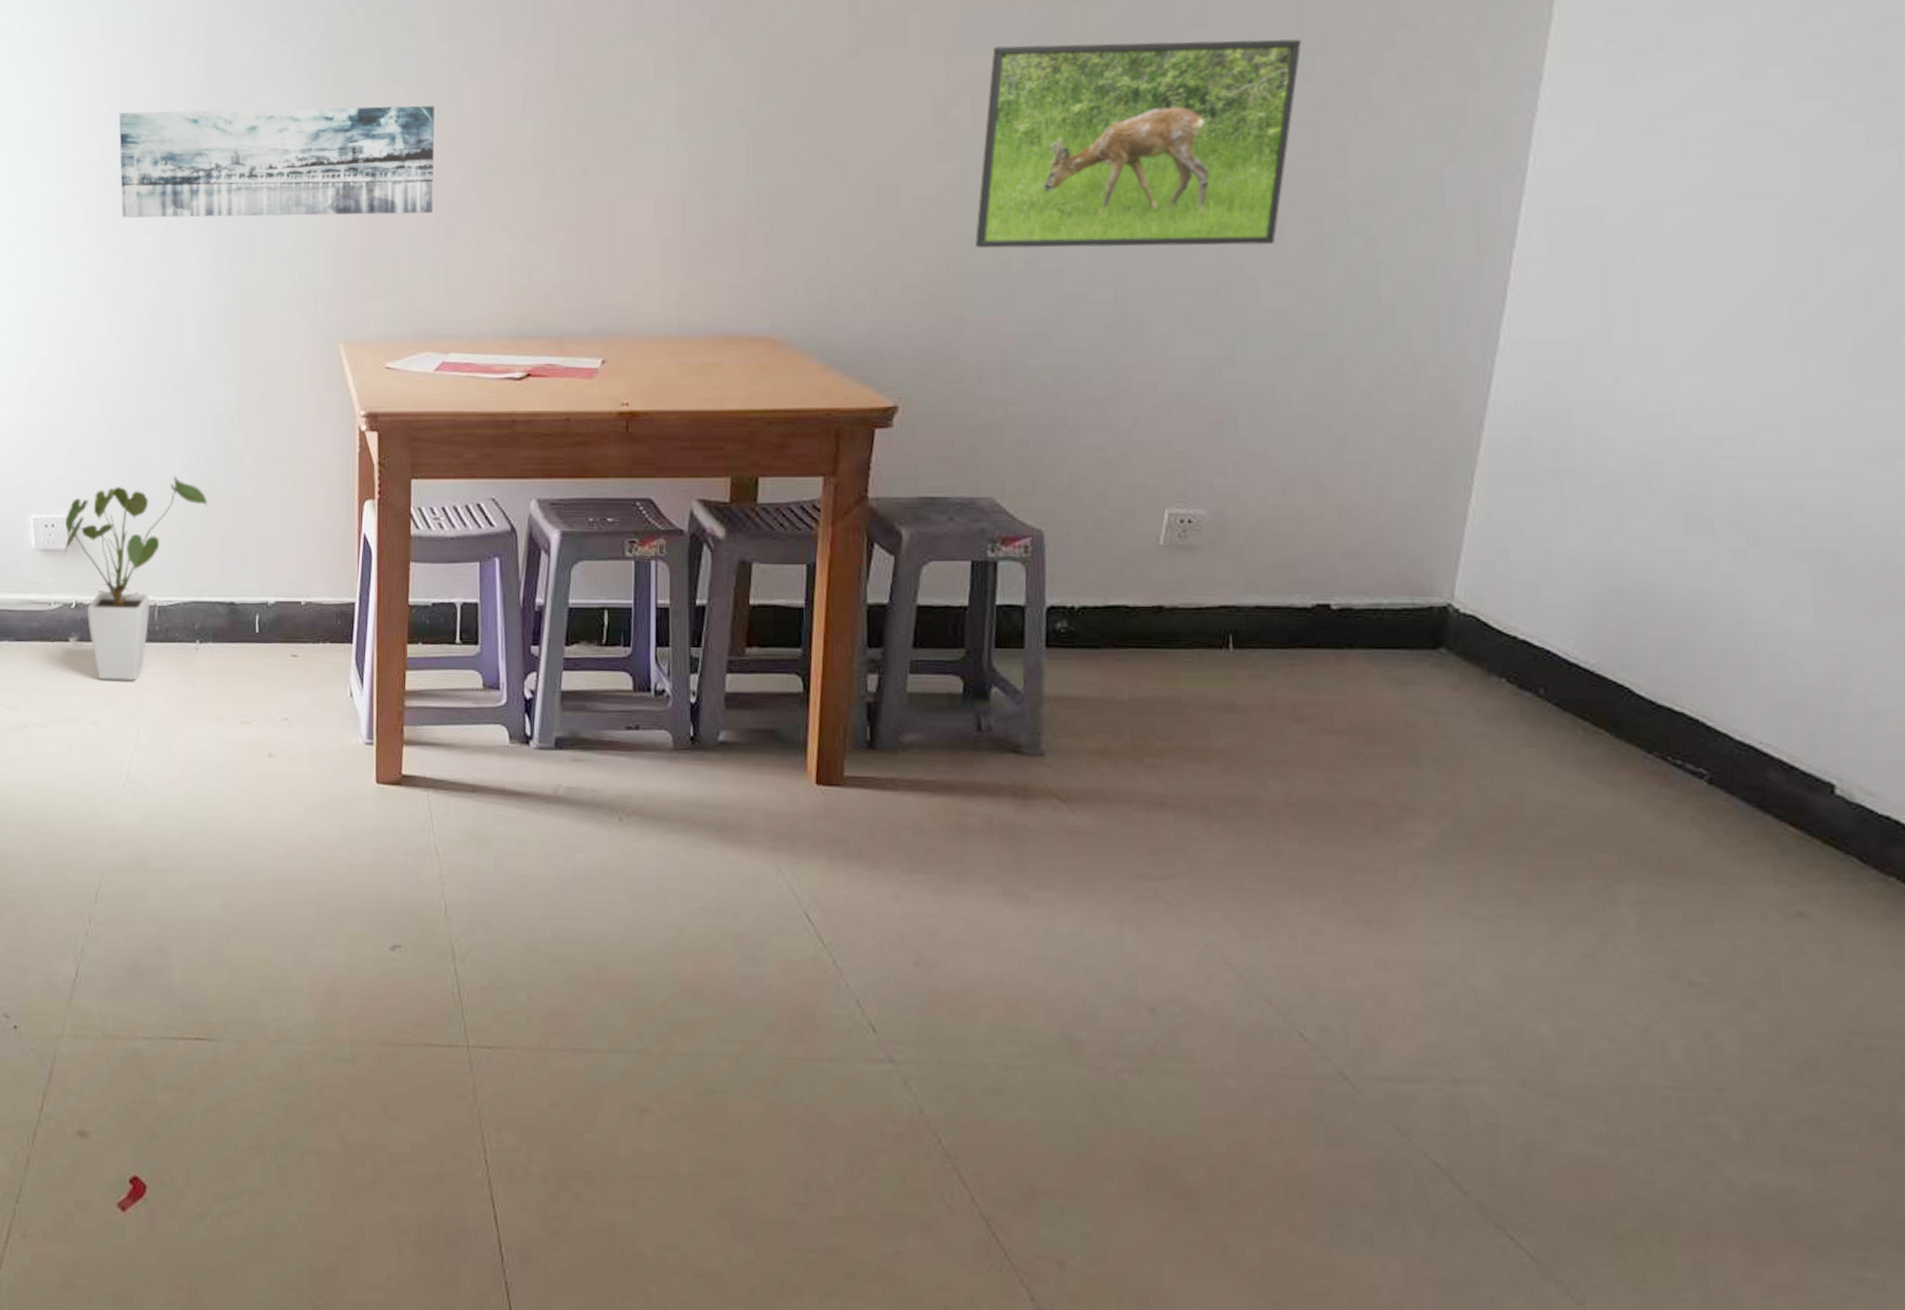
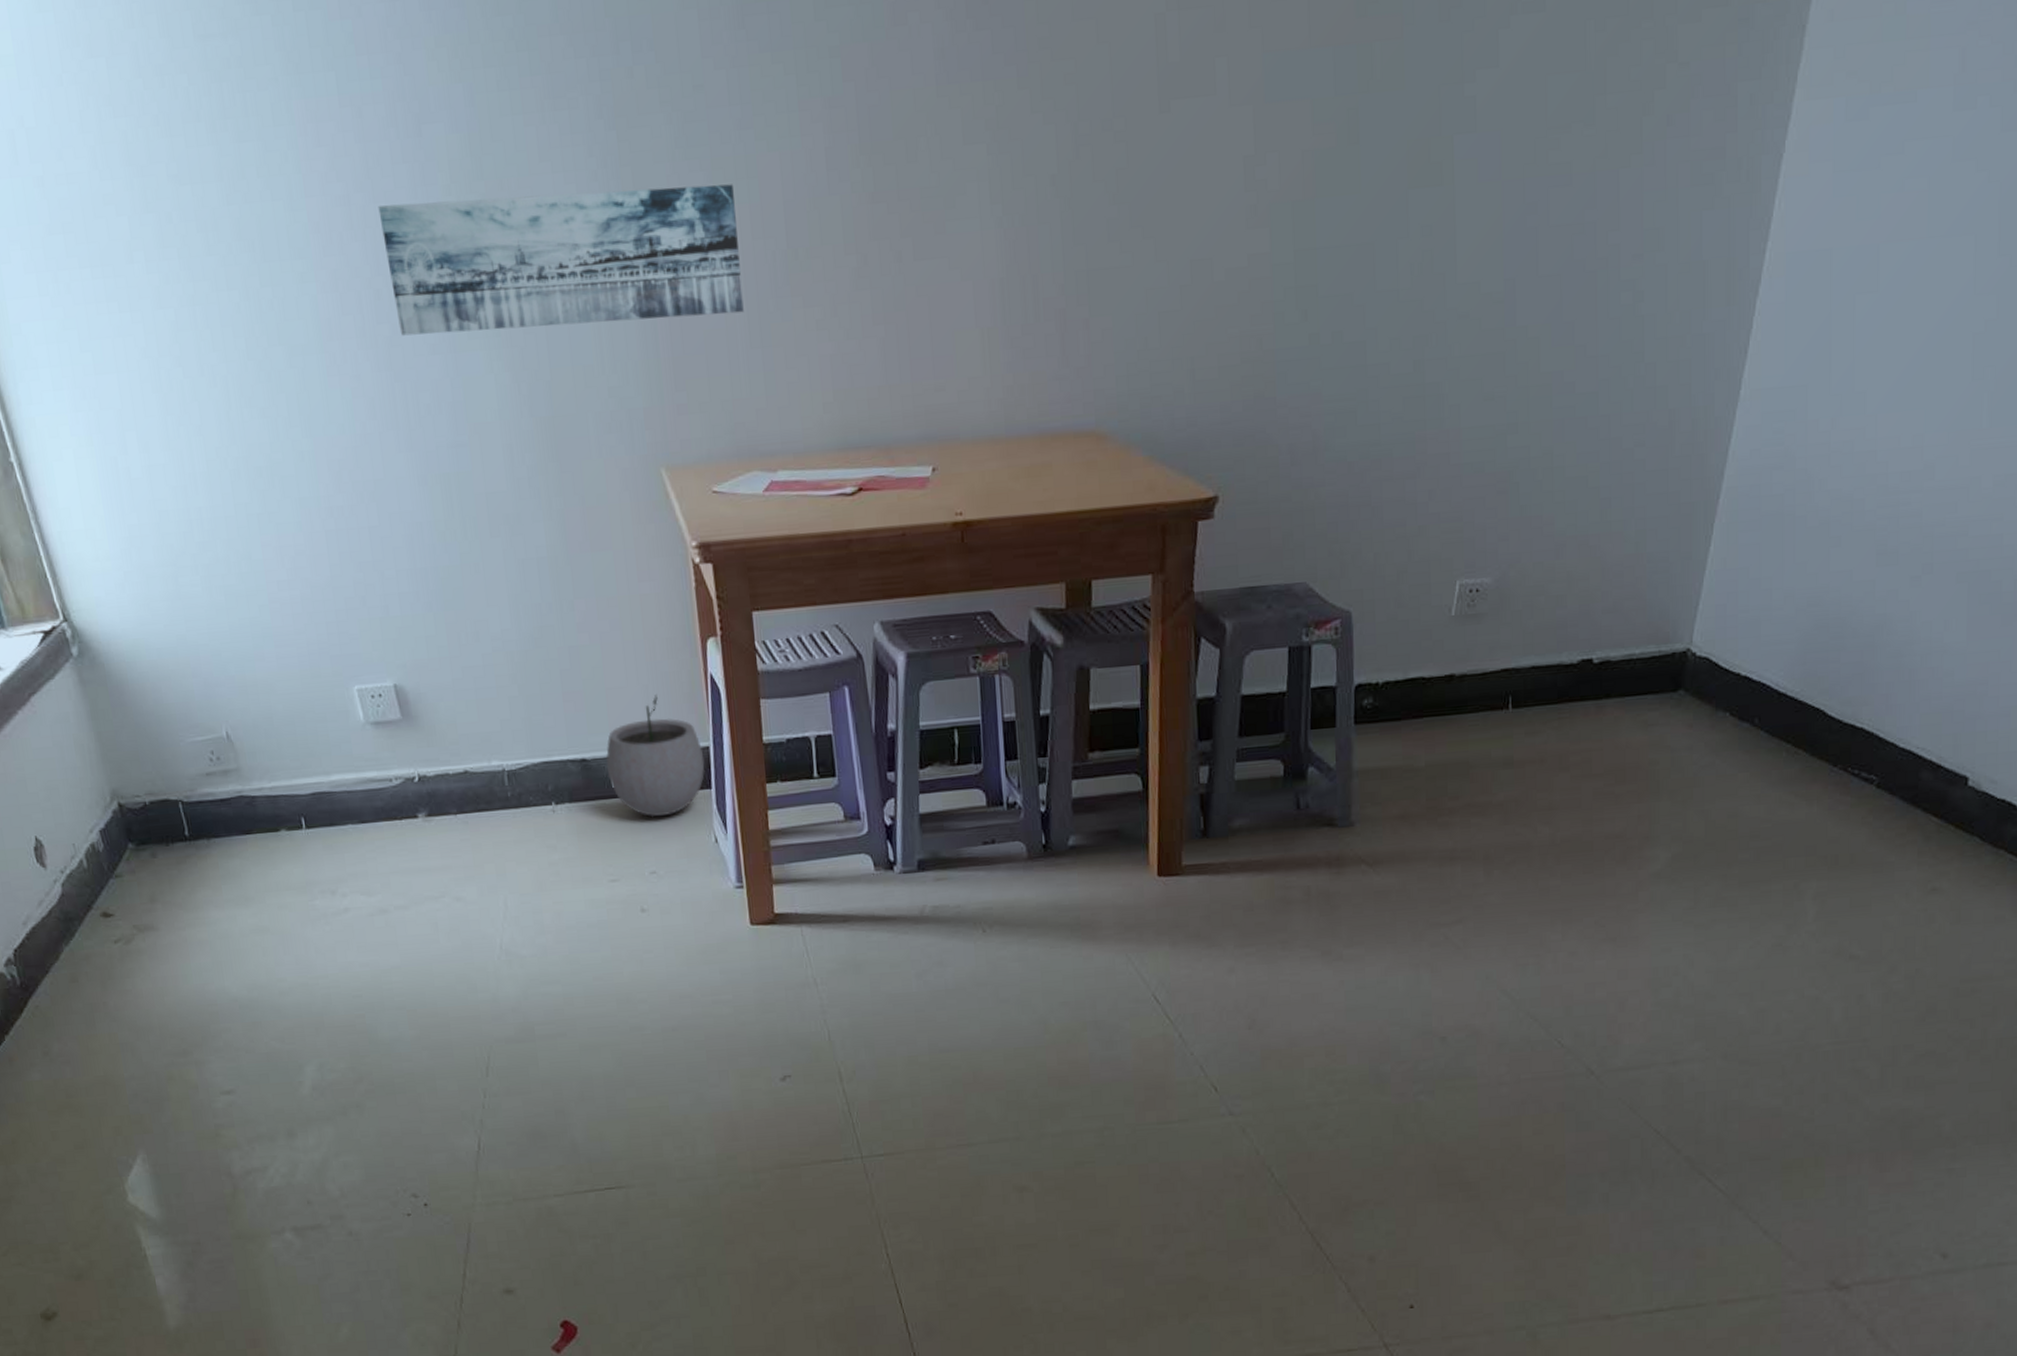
house plant: present [63,476,208,681] -> none [392,629,545,854]
plant pot: none [252,547,349,665] -> present [605,693,706,818]
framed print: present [975,39,1302,249] -> none [1286,78,1584,323]

